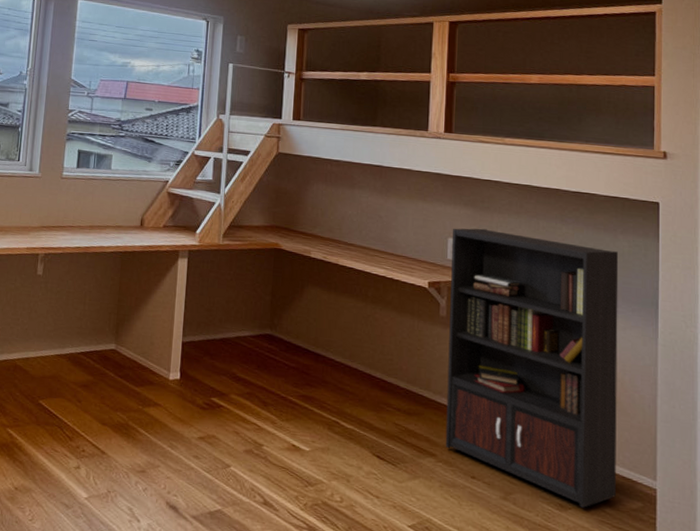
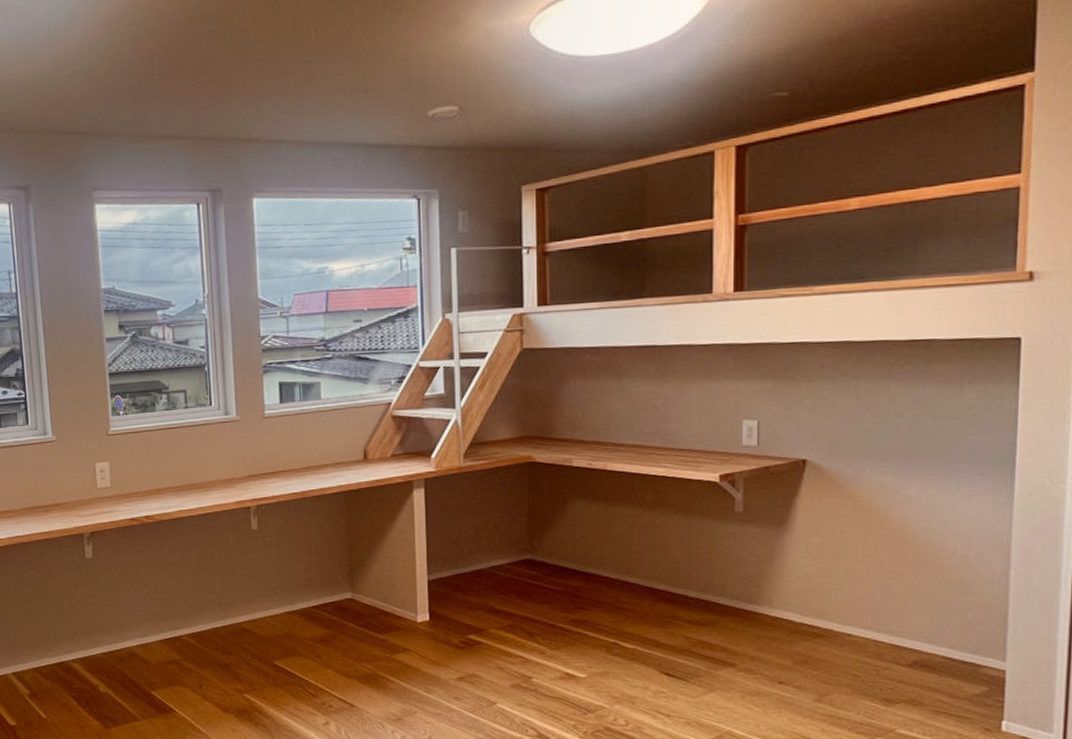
bookcase: present [445,228,619,508] -> none [746,402,965,700]

